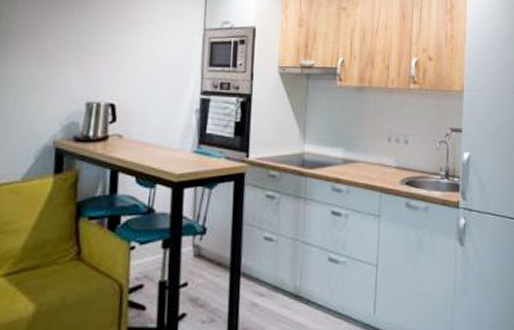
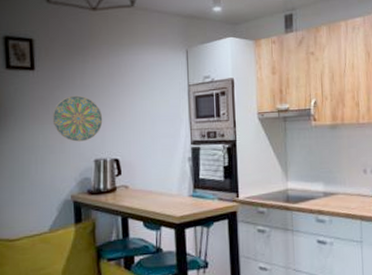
decorative plate: none [41,28,102,81] -> present [52,95,103,142]

